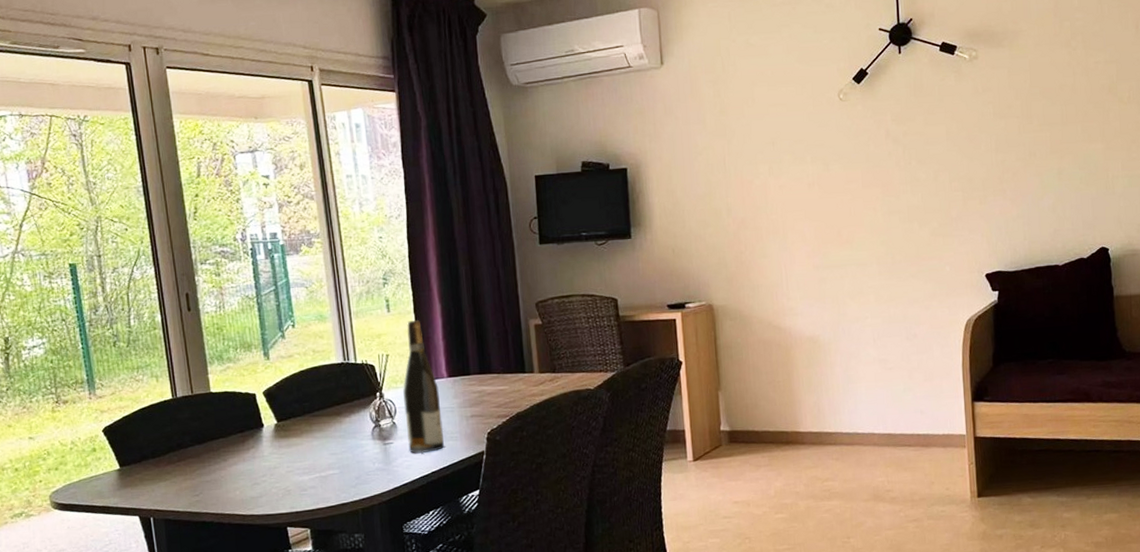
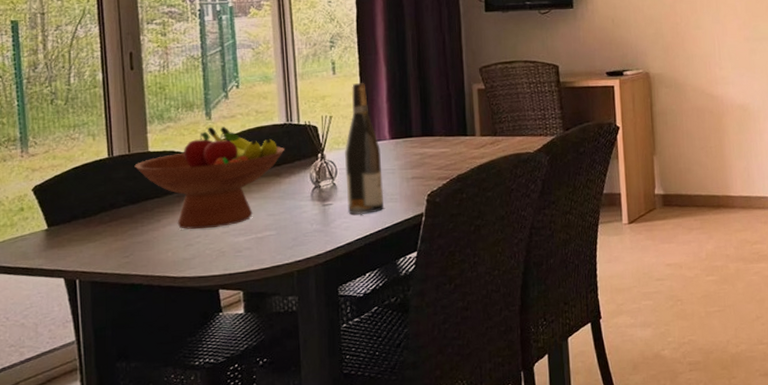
fruit bowl: none [198,366,344,469] -> present [134,126,285,230]

